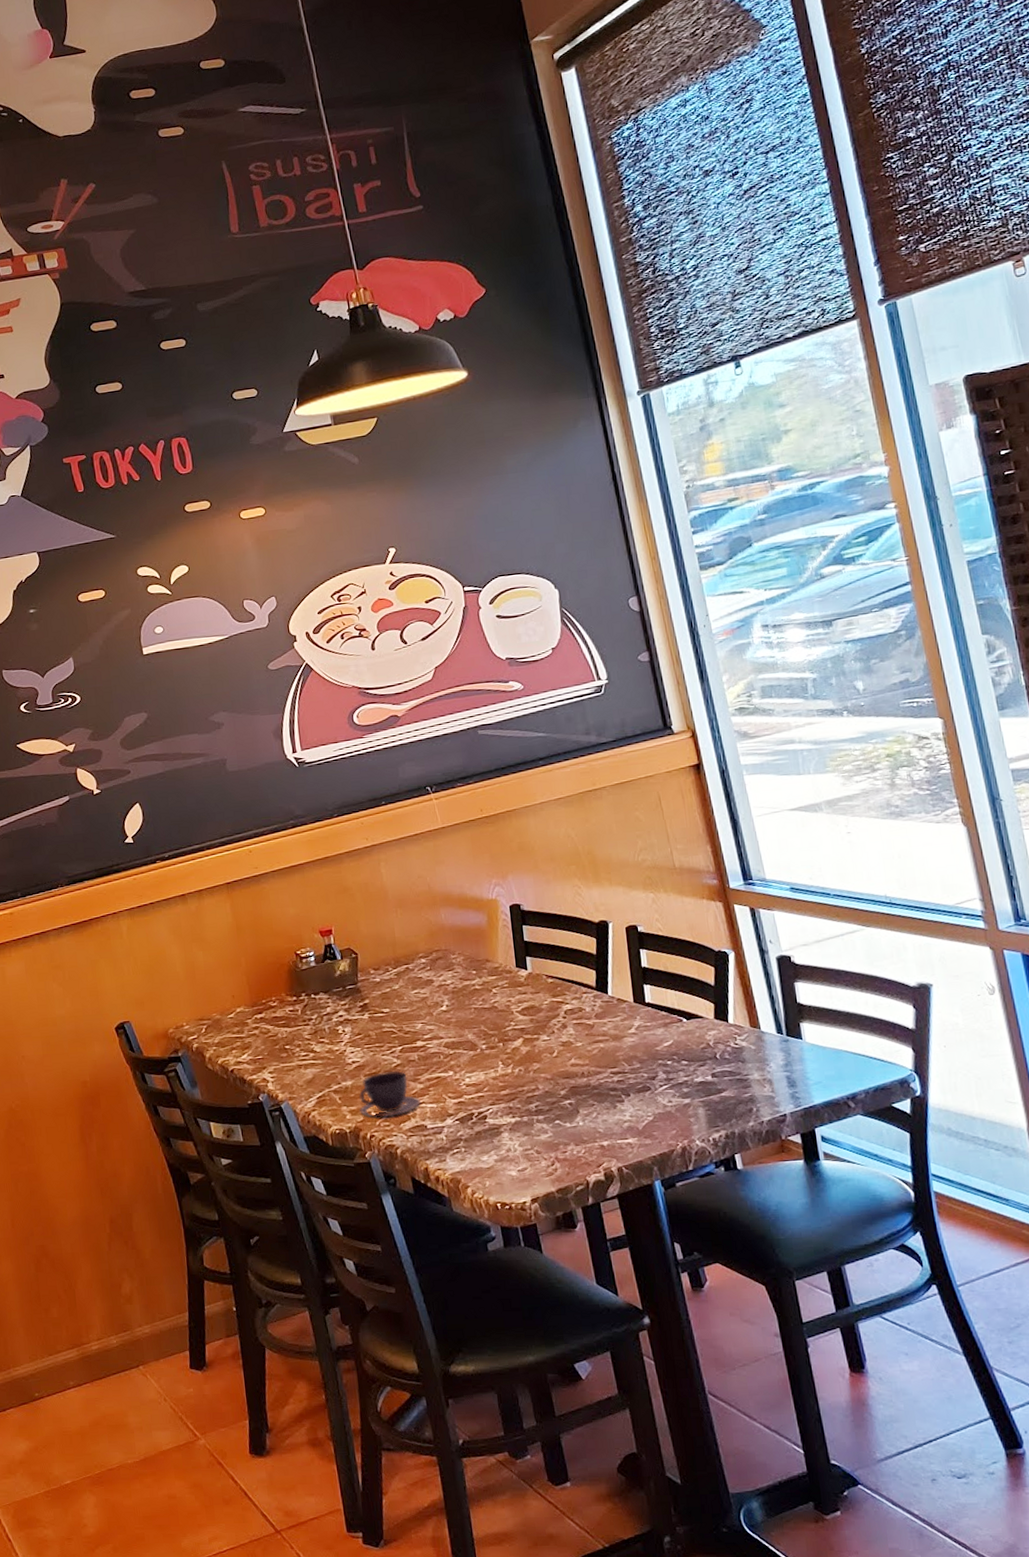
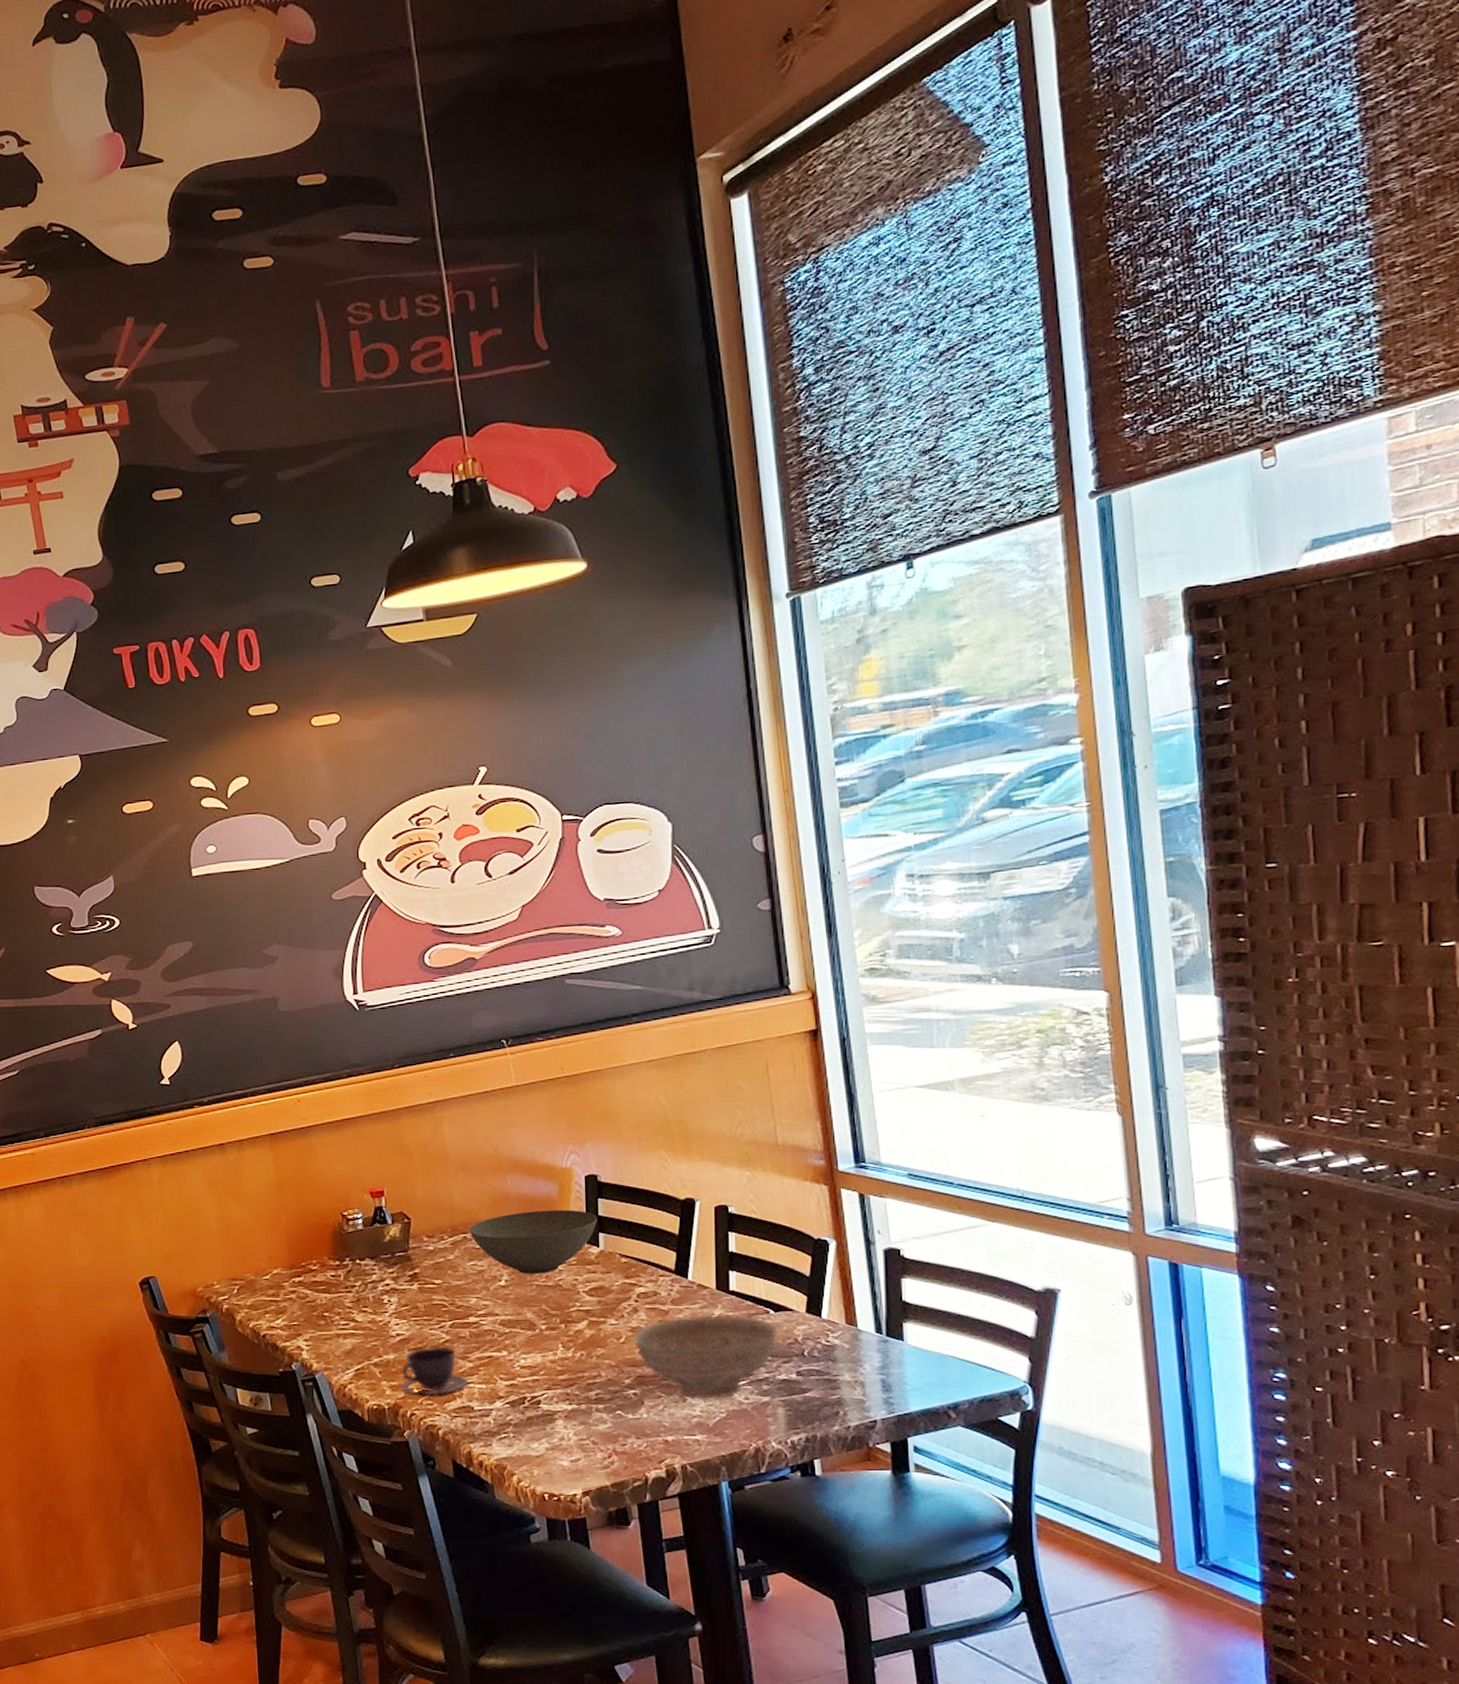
bowl: none [411,937,524,999] -> present [470,1209,597,1274]
decorative bowl: none [564,1026,692,1104] -> present [633,1315,778,1398]

